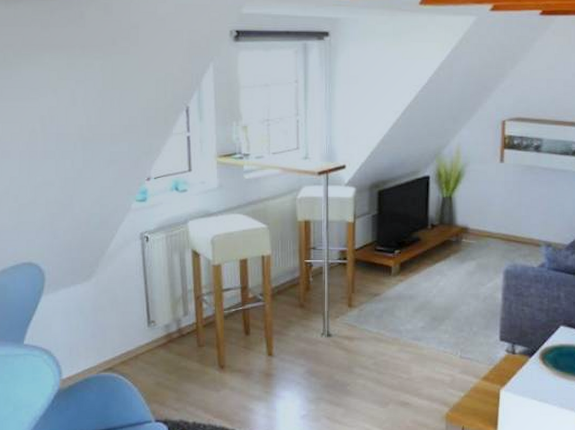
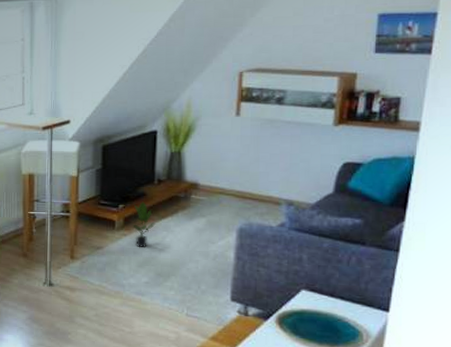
potted plant: none [408,246,430,293] -> present [133,201,156,248]

